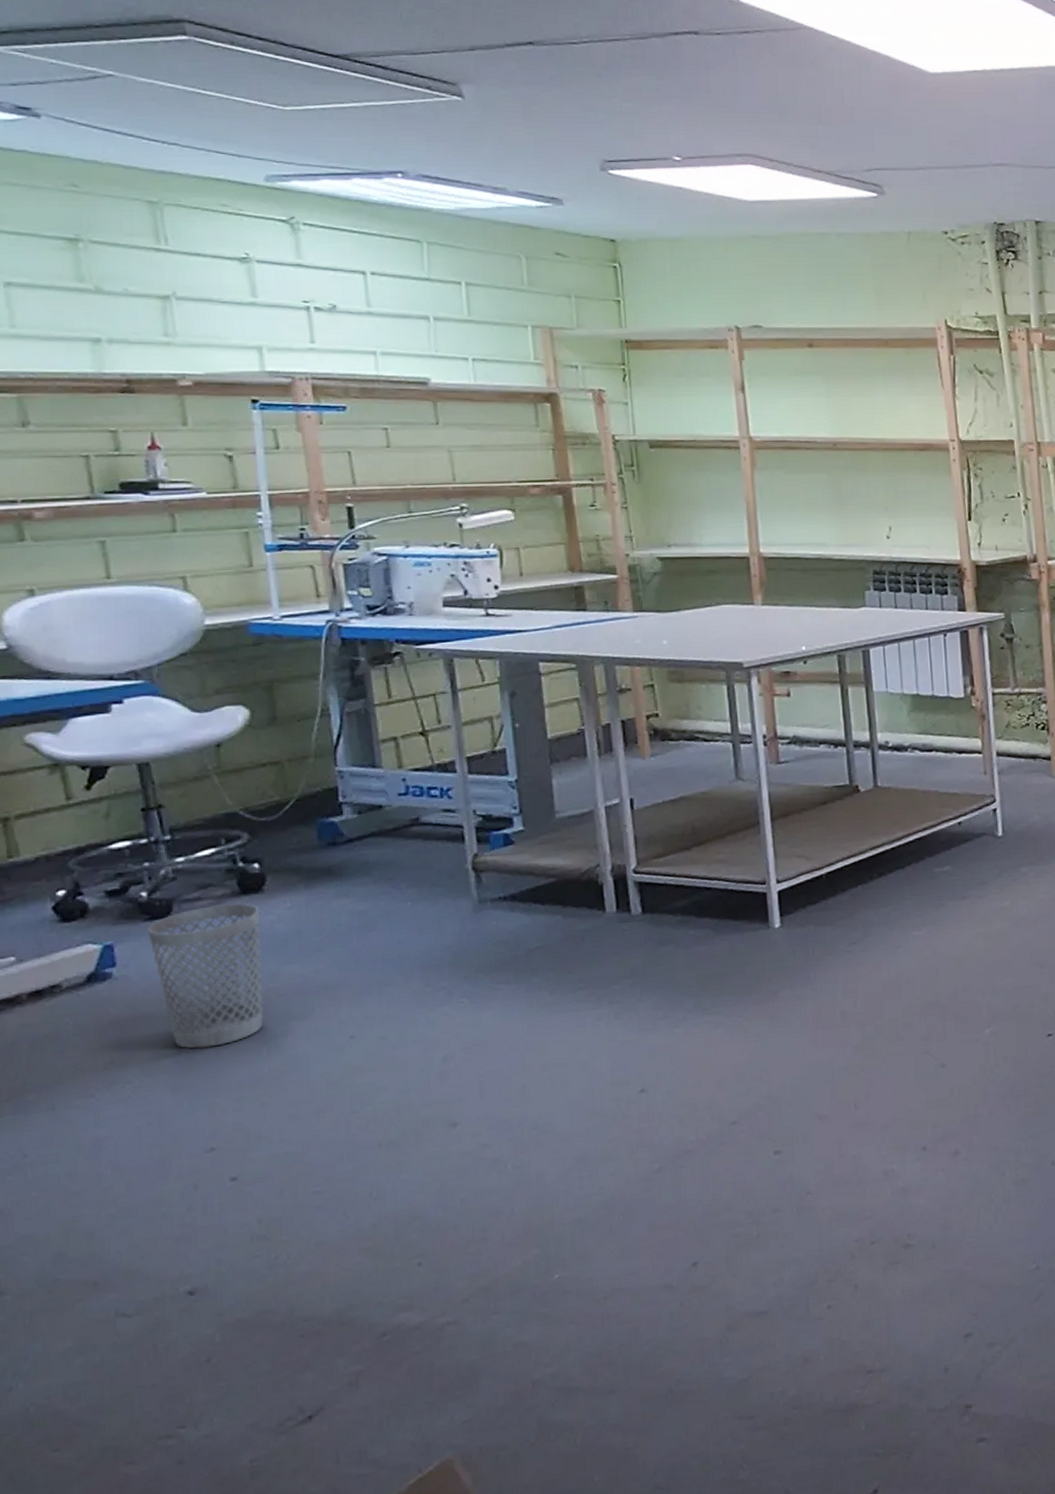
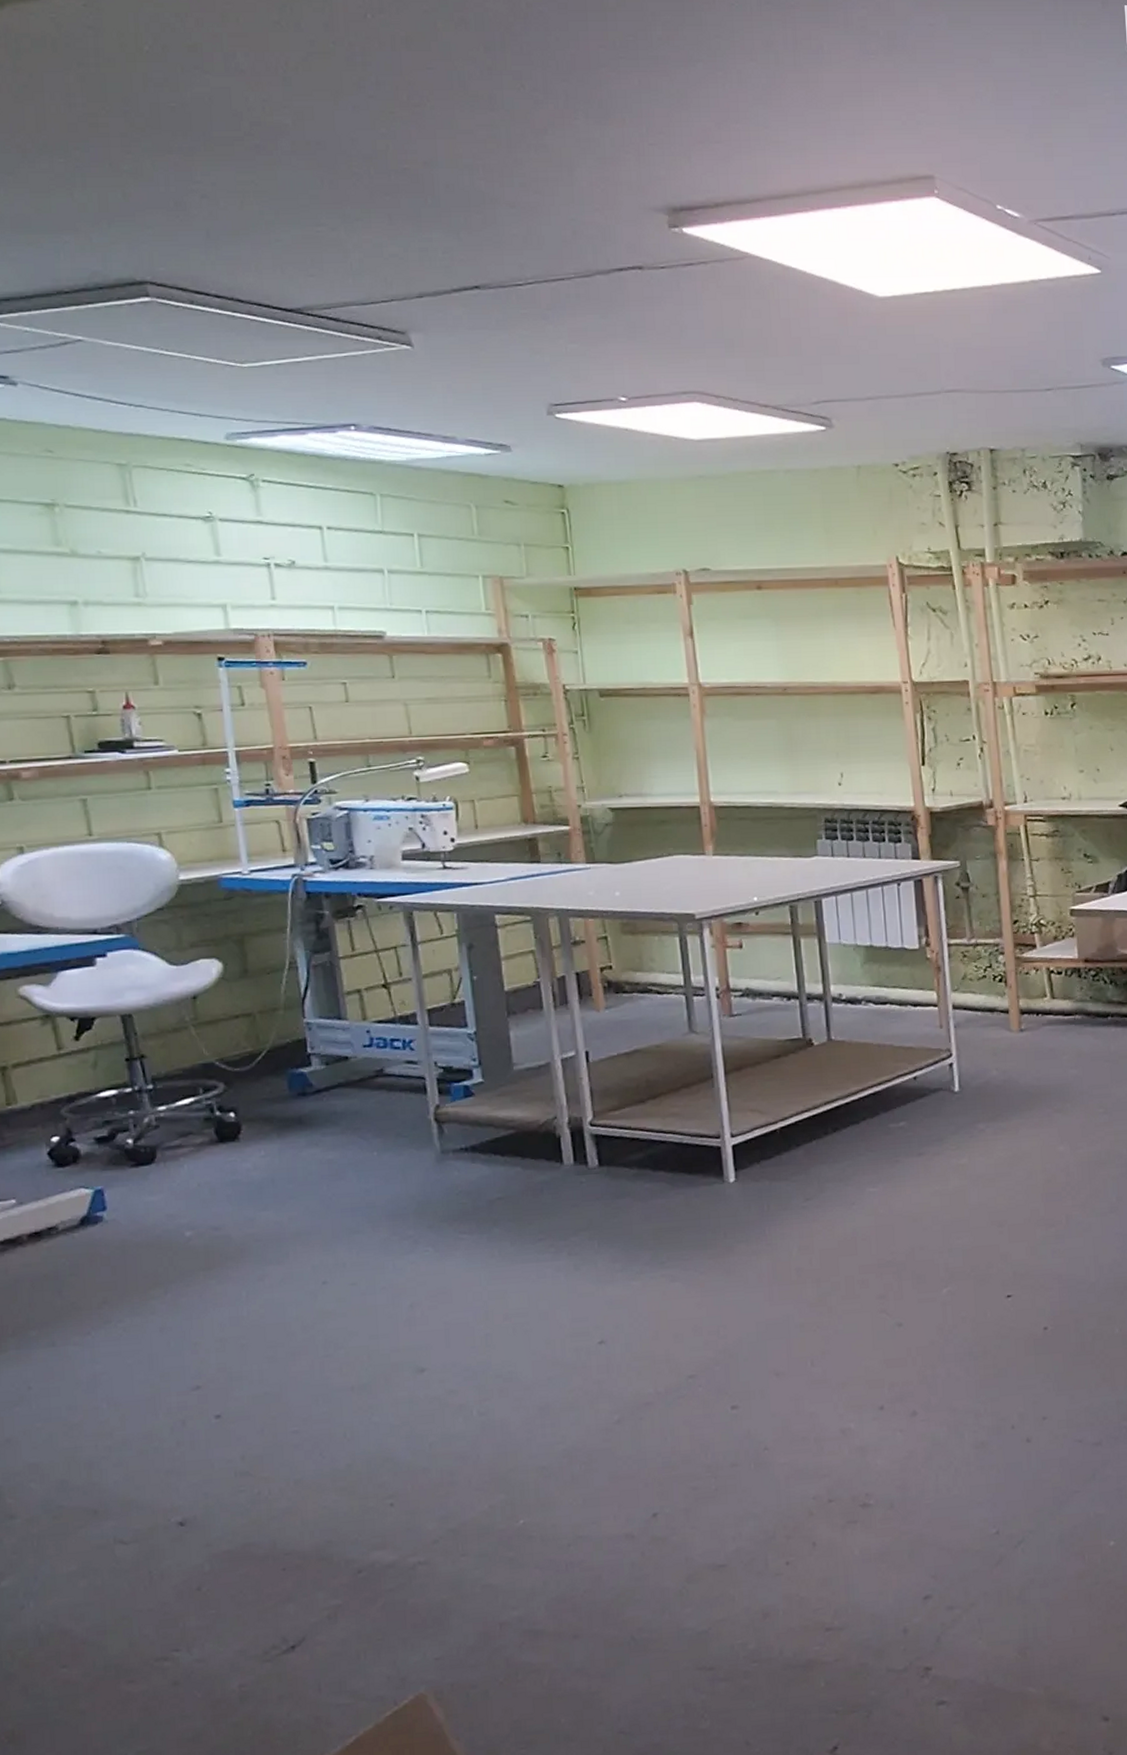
wastebasket: present [148,903,264,1049] -> none [134,1151,242,1291]

